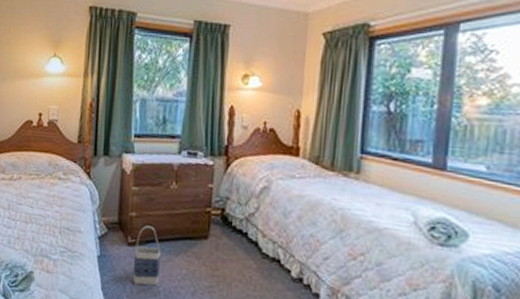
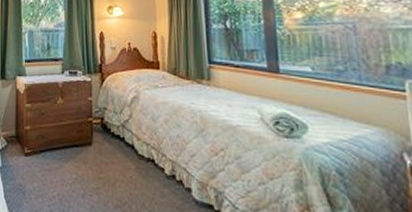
bag: present [132,225,161,286] -> none [30,137,53,191]

